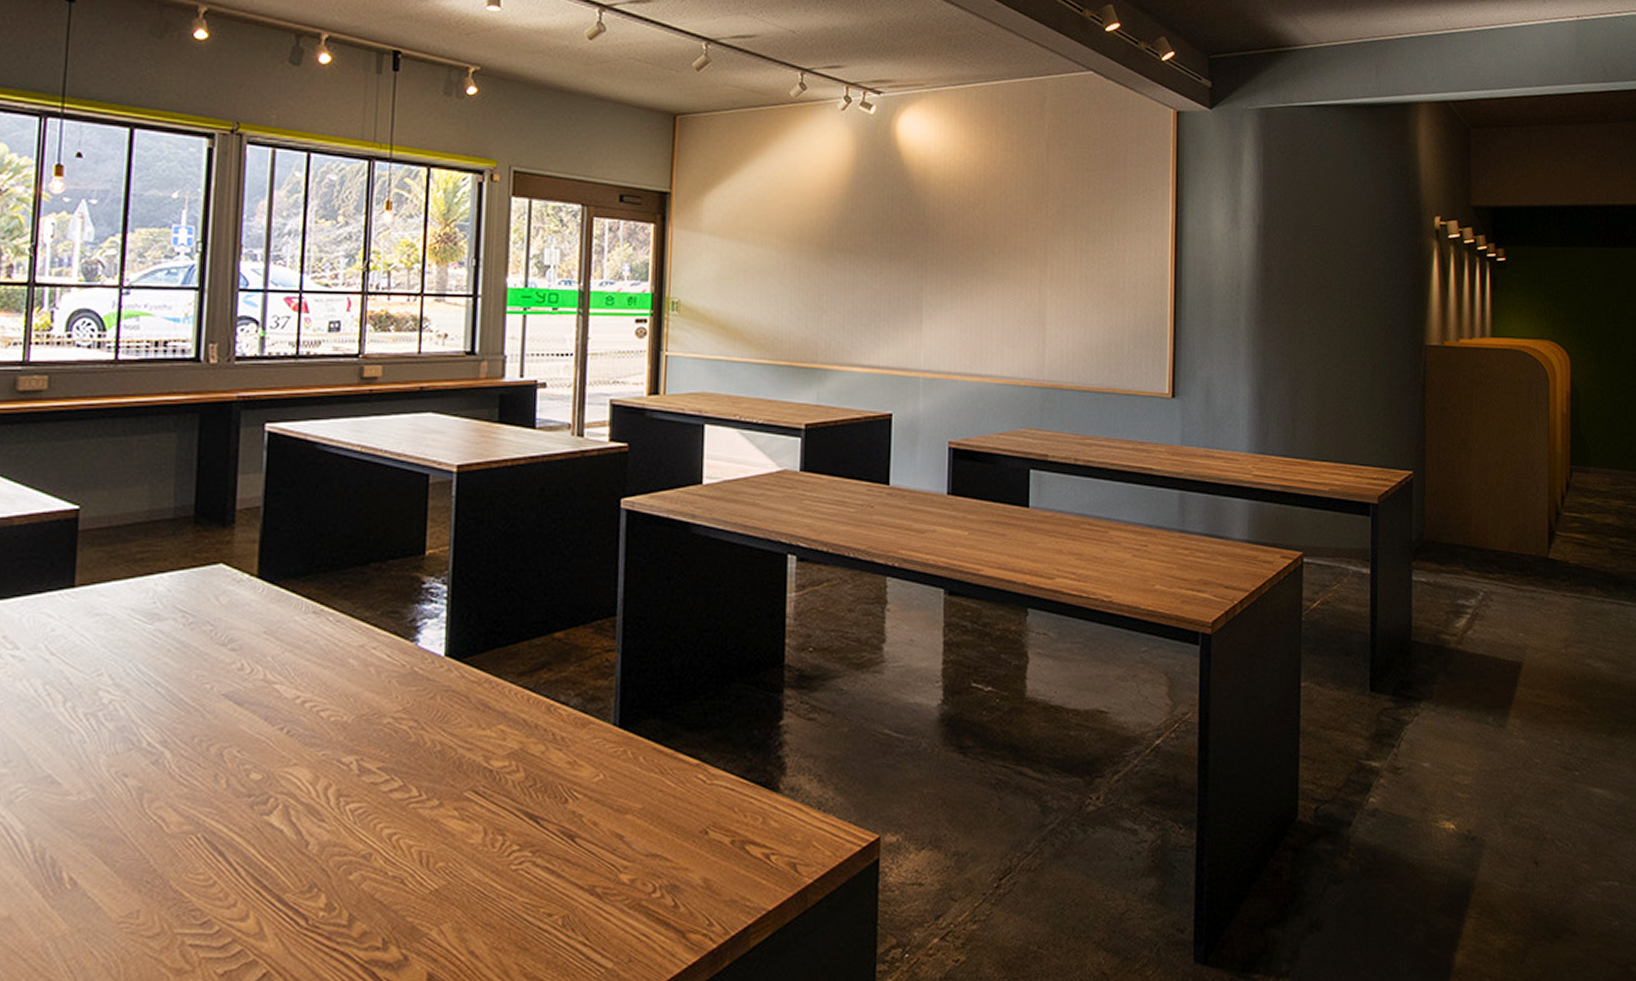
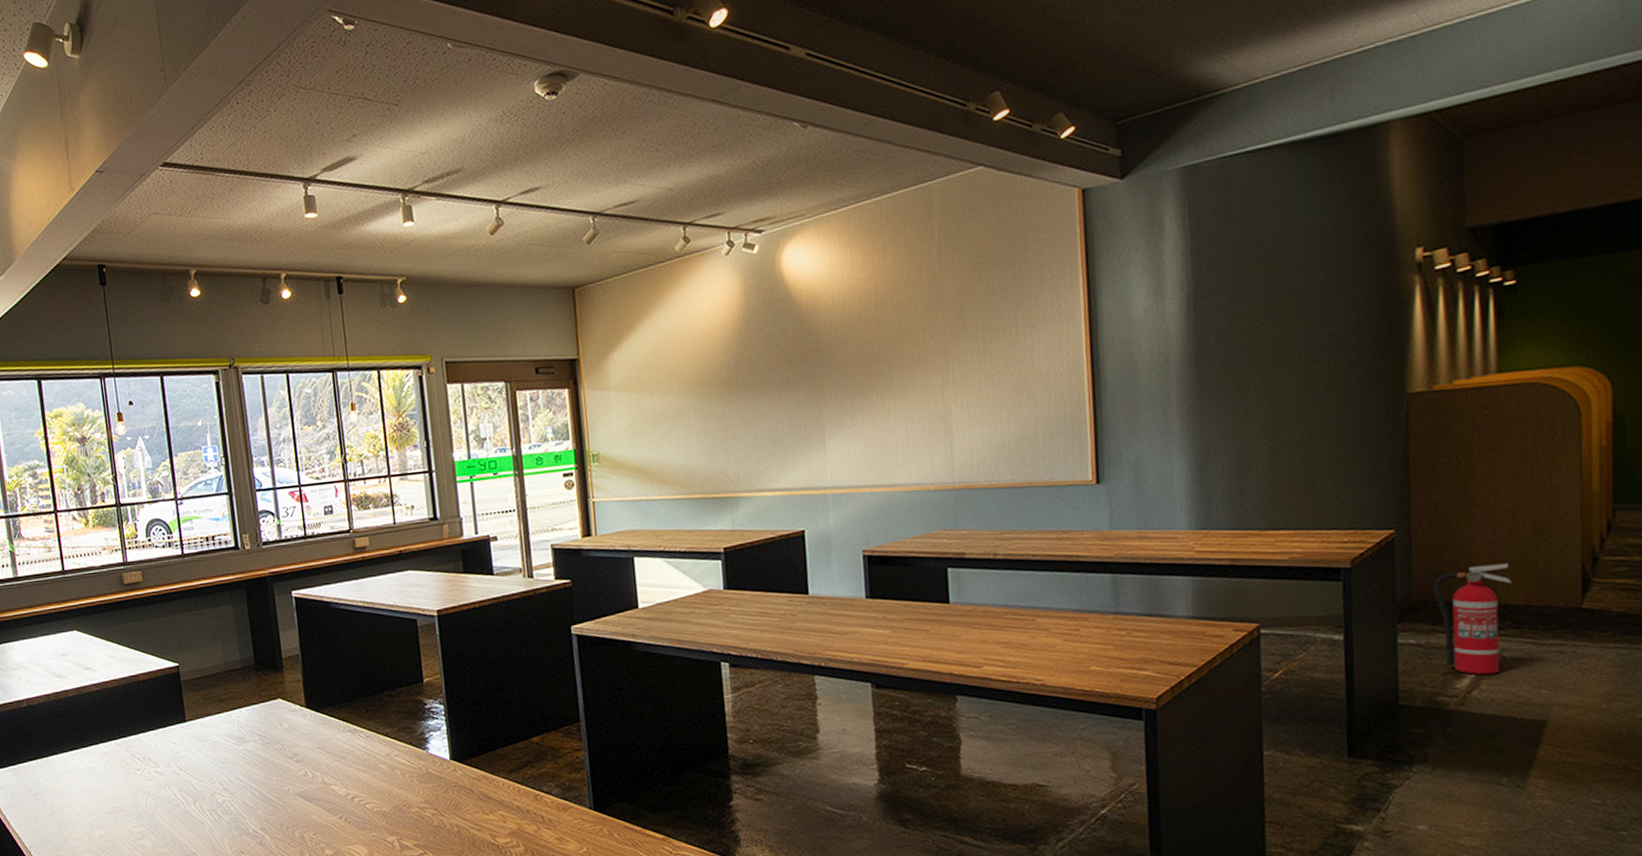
fire extinguisher: none [1441,511,1498,616] -> present [1434,563,1511,675]

